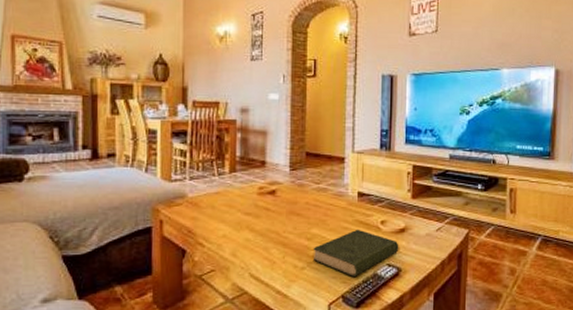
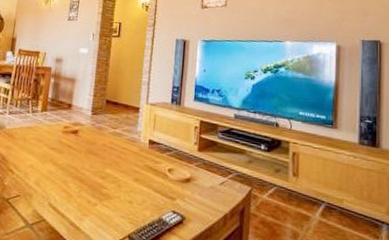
book: present [313,229,399,278] -> none [105,173,184,220]

